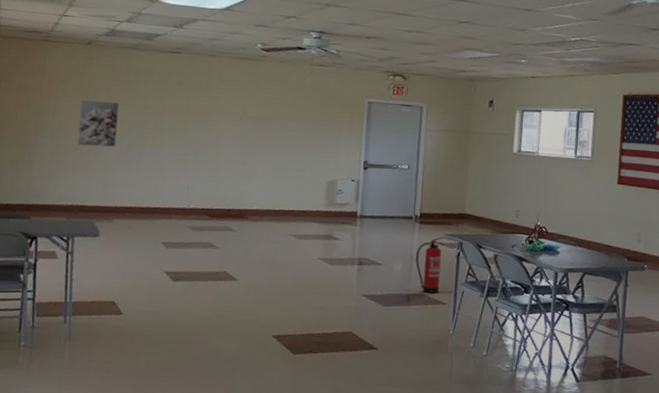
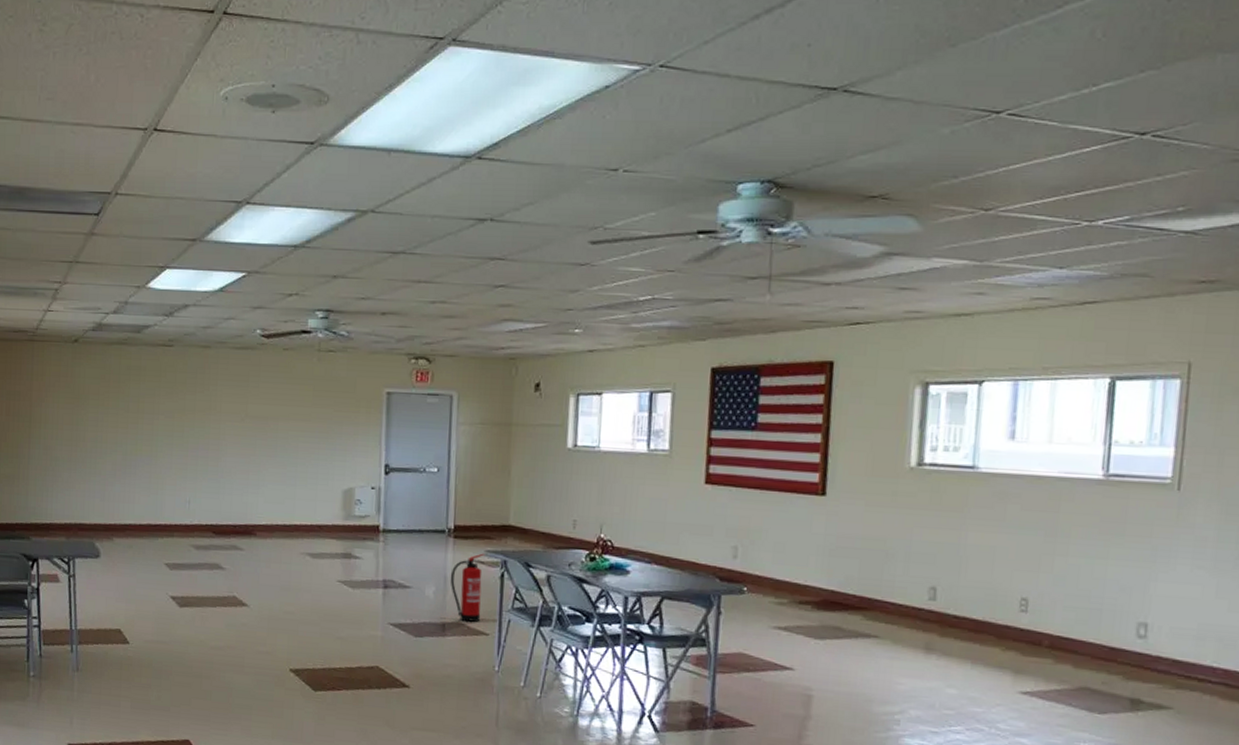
wall art: present [77,100,119,147] -> none [71,405,112,458]

